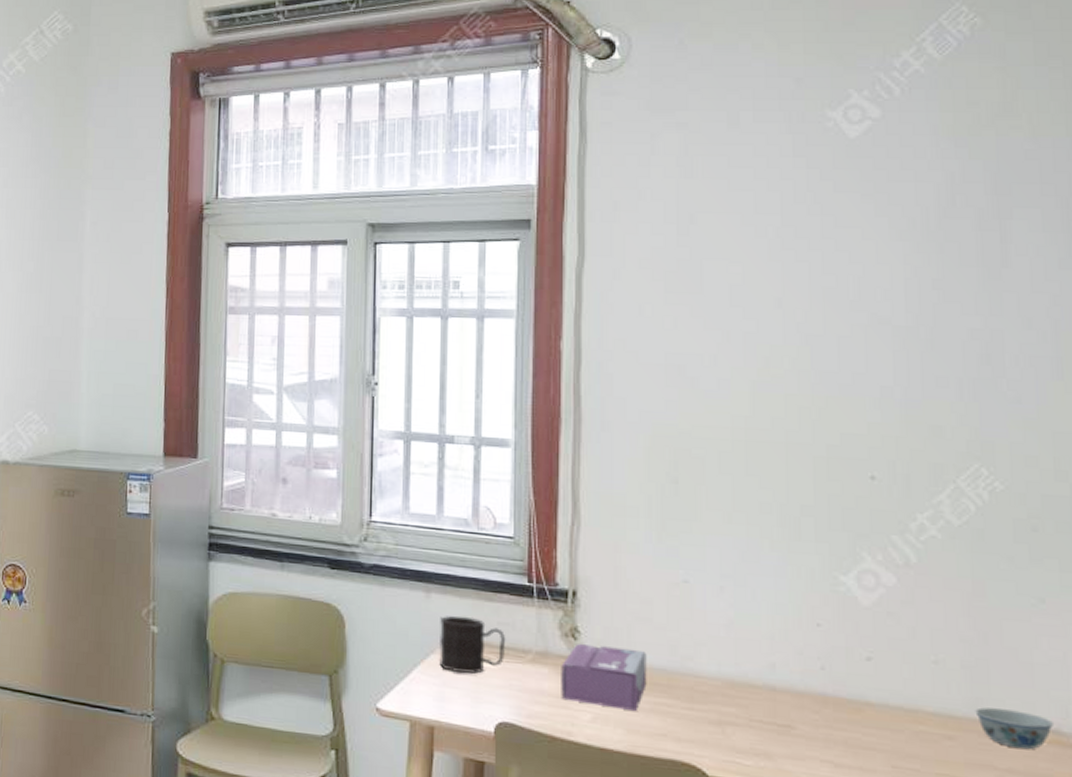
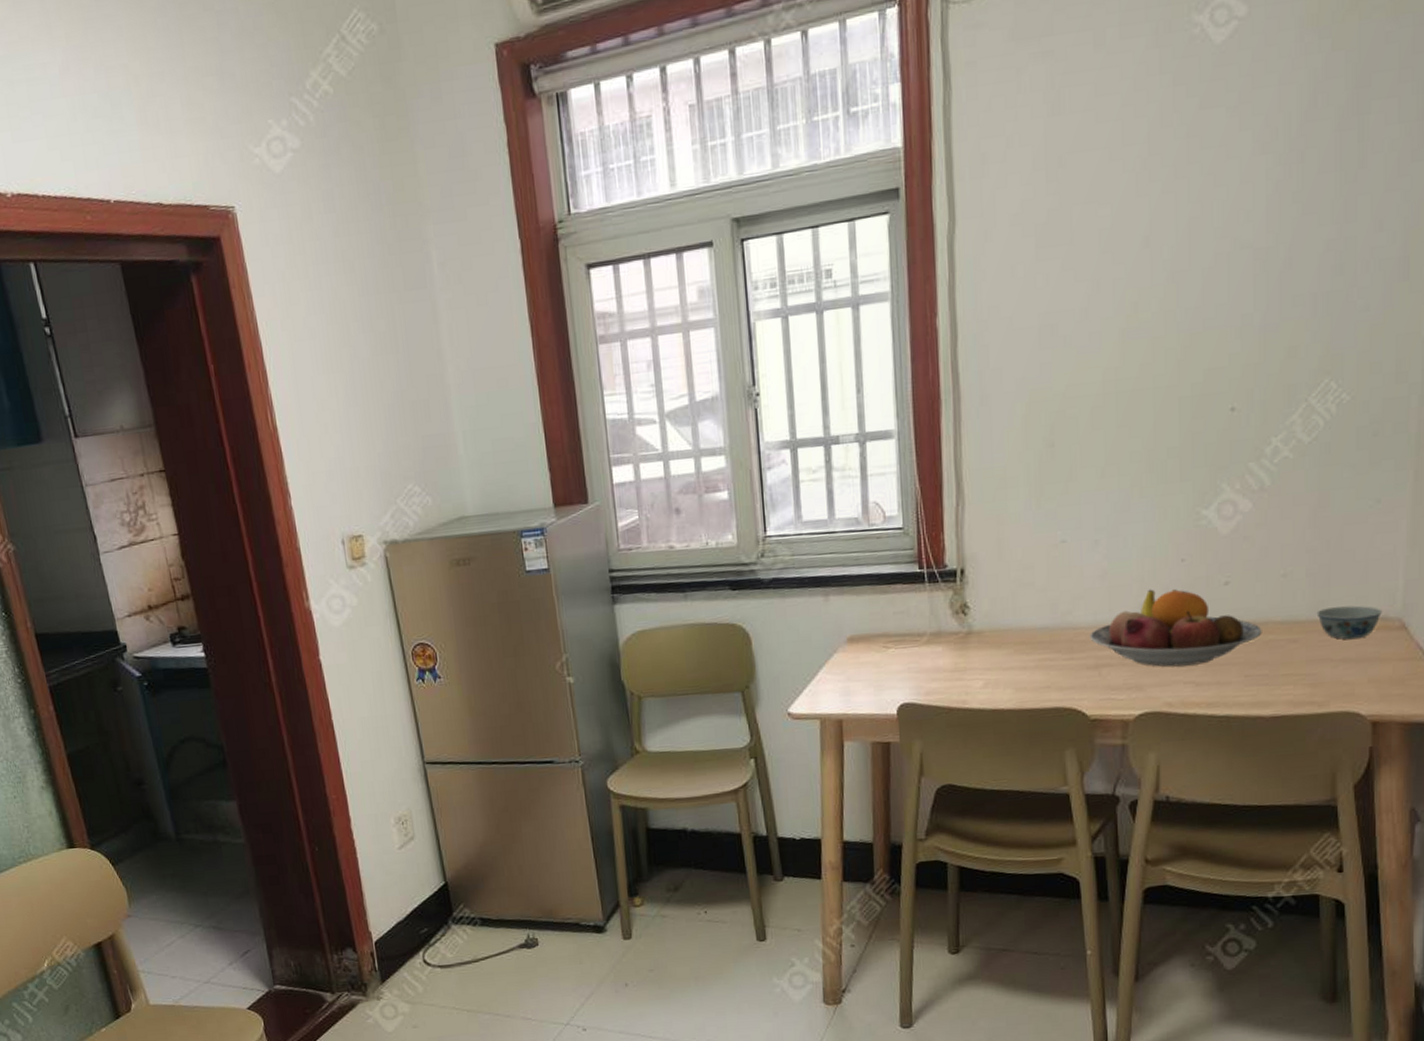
mug: present [439,615,506,674] -> none [840,611,903,666]
tissue box: present [561,643,647,712] -> none [953,614,1031,673]
fruit bowl: none [713,649,912,744] -> present [1090,589,1262,667]

